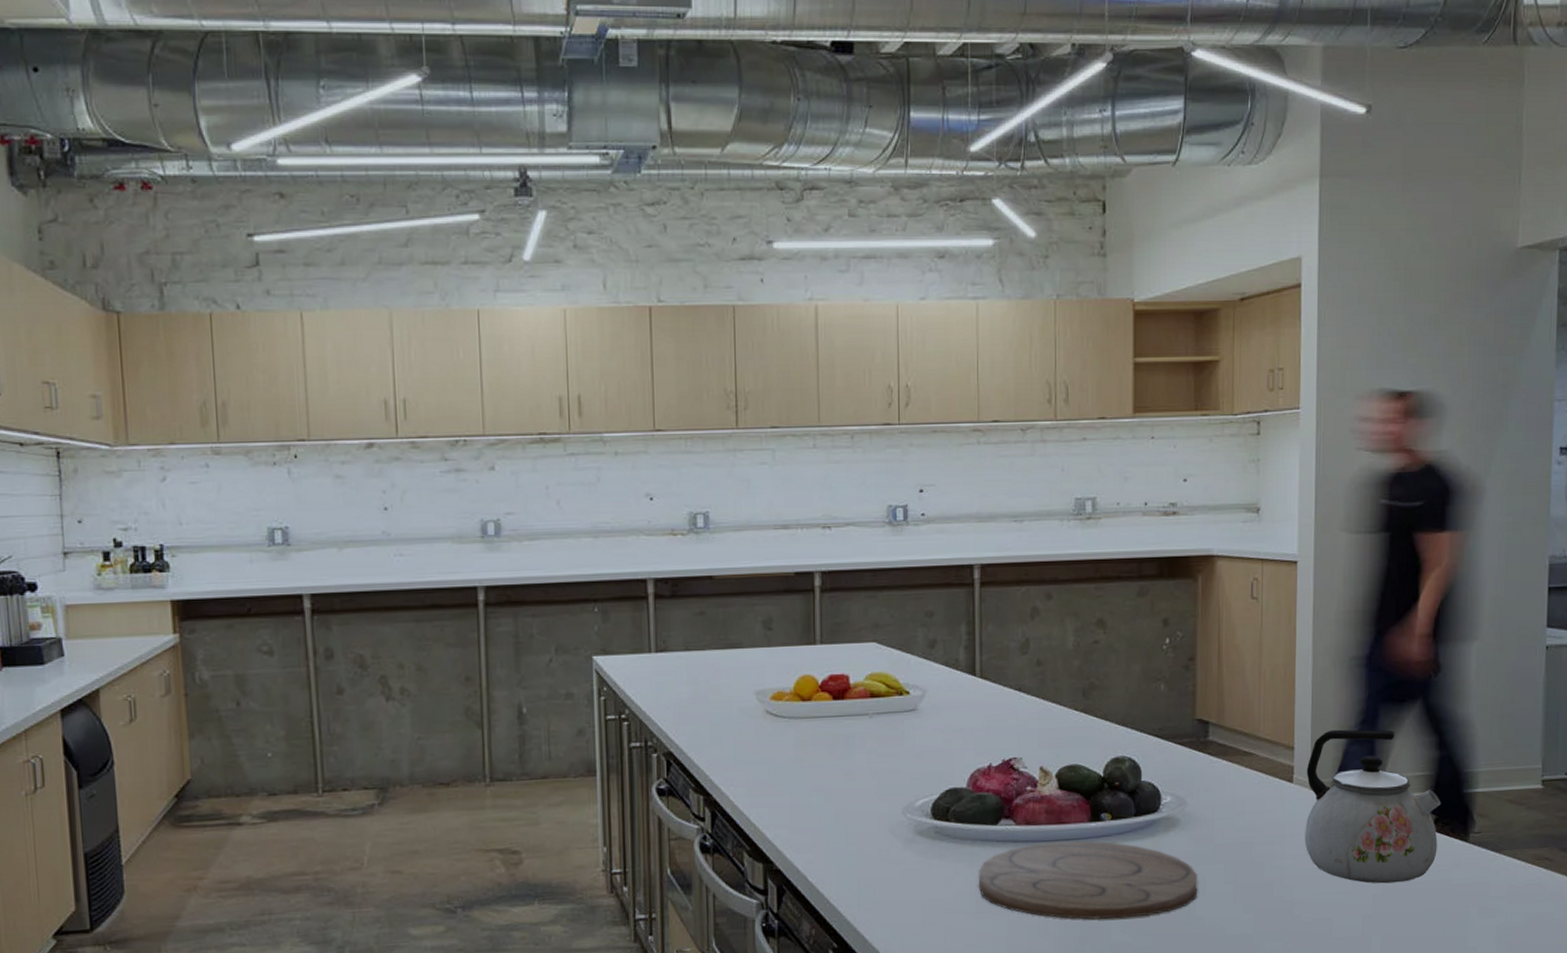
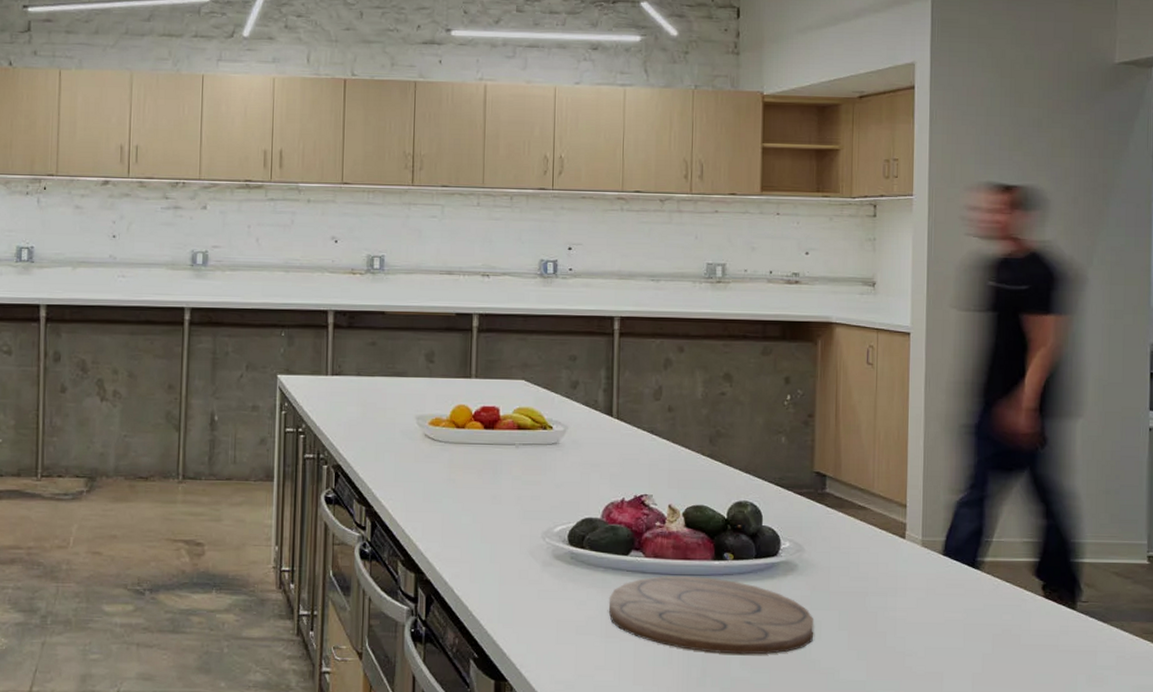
kettle: present [1304,729,1441,884] -> none [916,491,1049,644]

